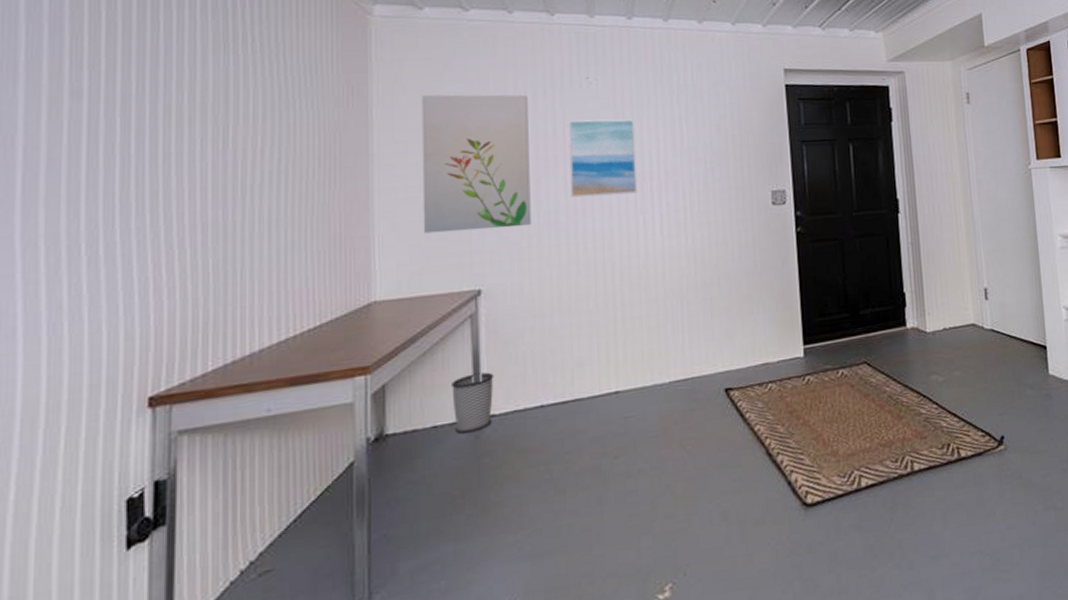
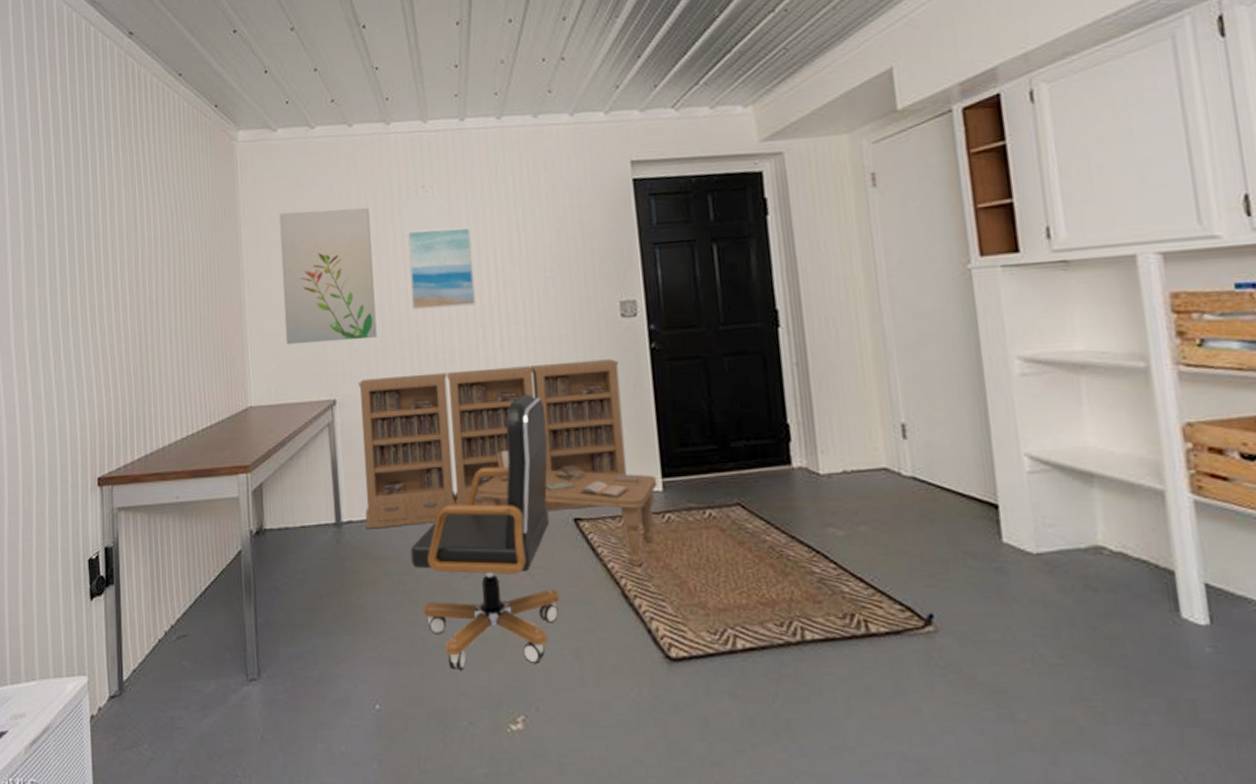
wastebasket: present [451,372,494,434] -> none [315,479,351,536]
bookcase: none [507,242,800,427] -> present [358,359,658,567]
office chair: none [559,276,710,552] -> present [411,394,560,670]

